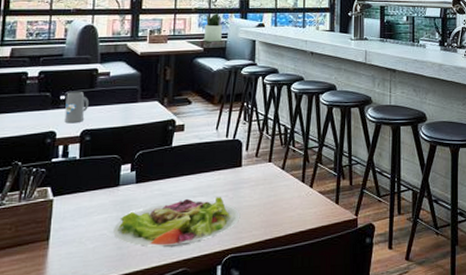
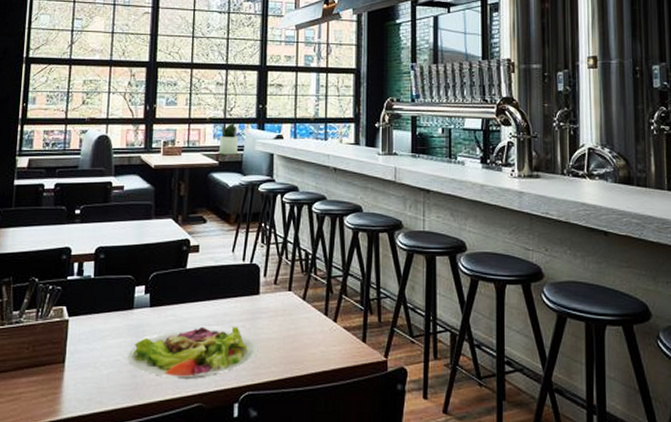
beer mug: present [64,92,89,124] -> none [79,206,103,240]

